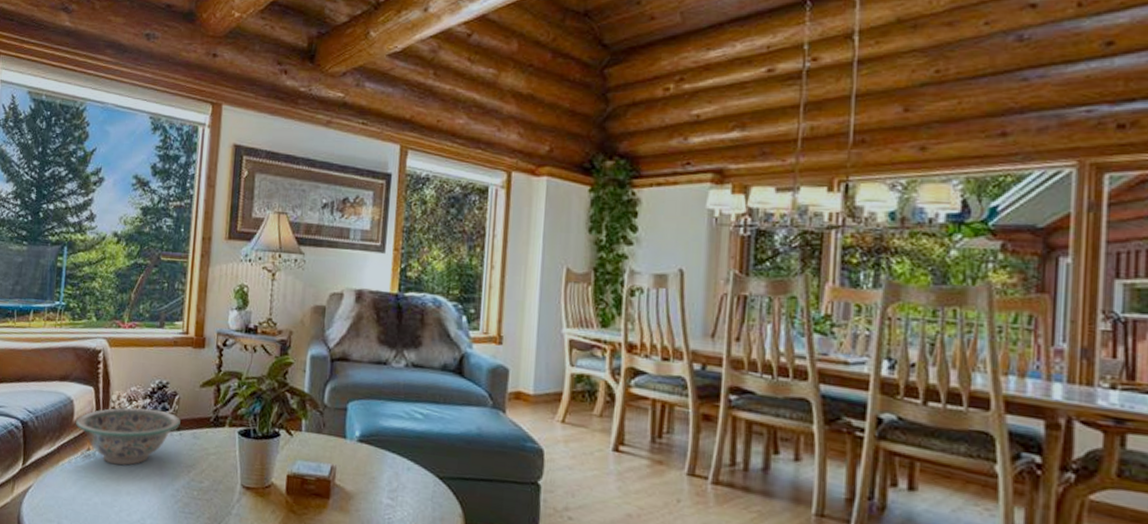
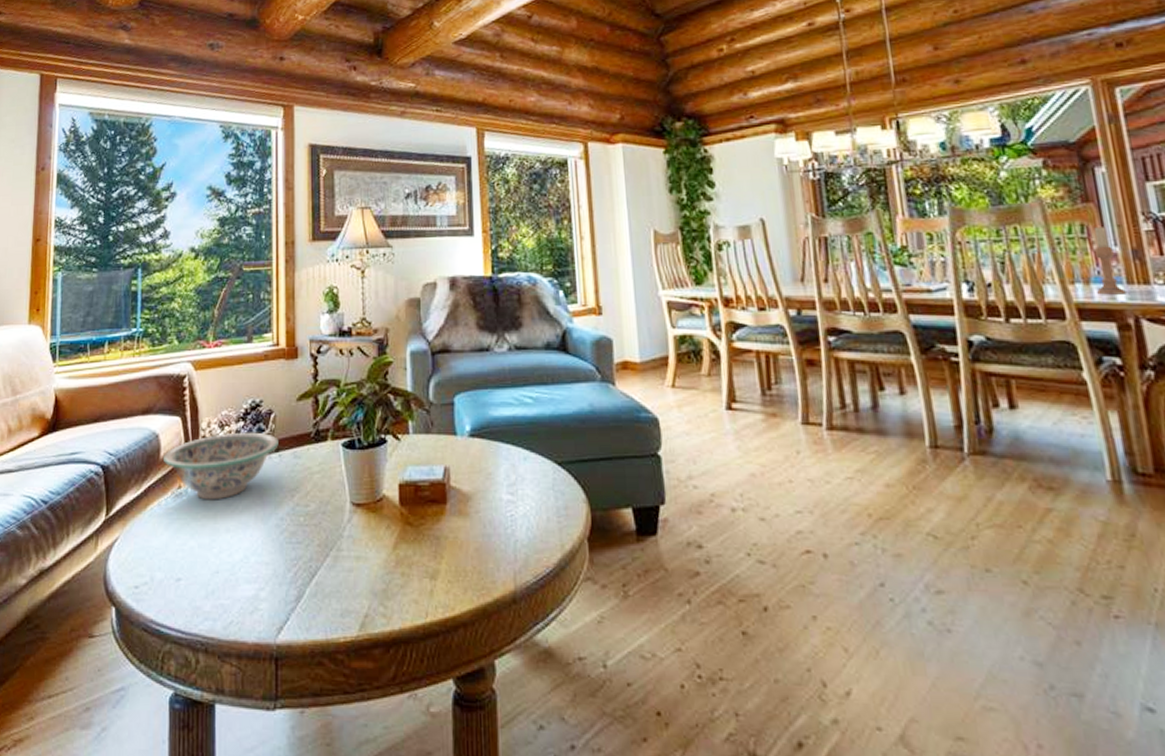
candlestick: none [1031,320,1064,393] -> present [1093,227,1126,295]

